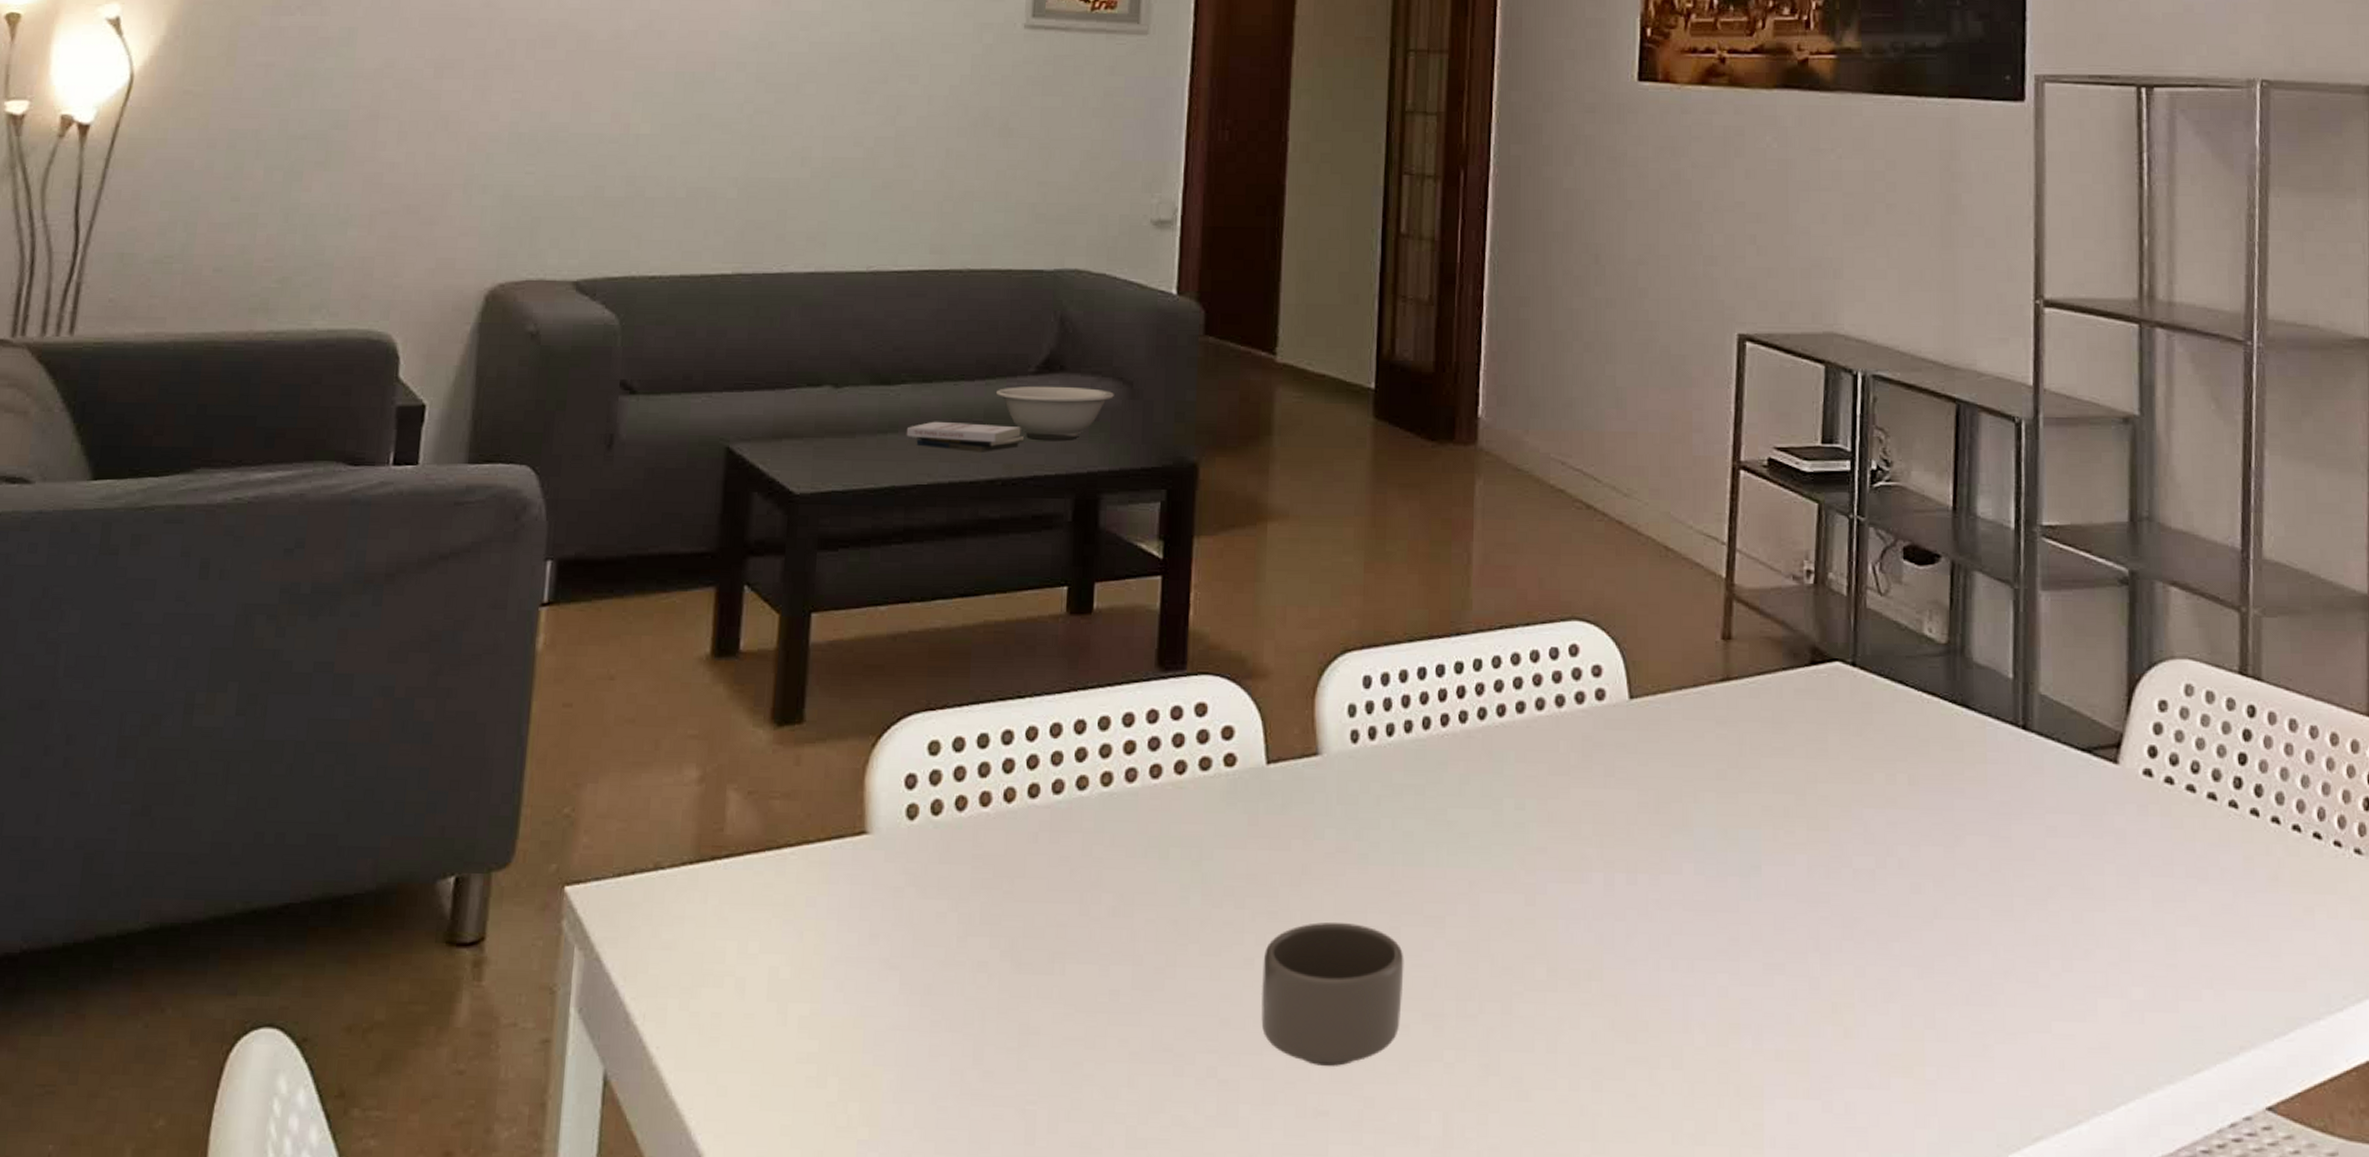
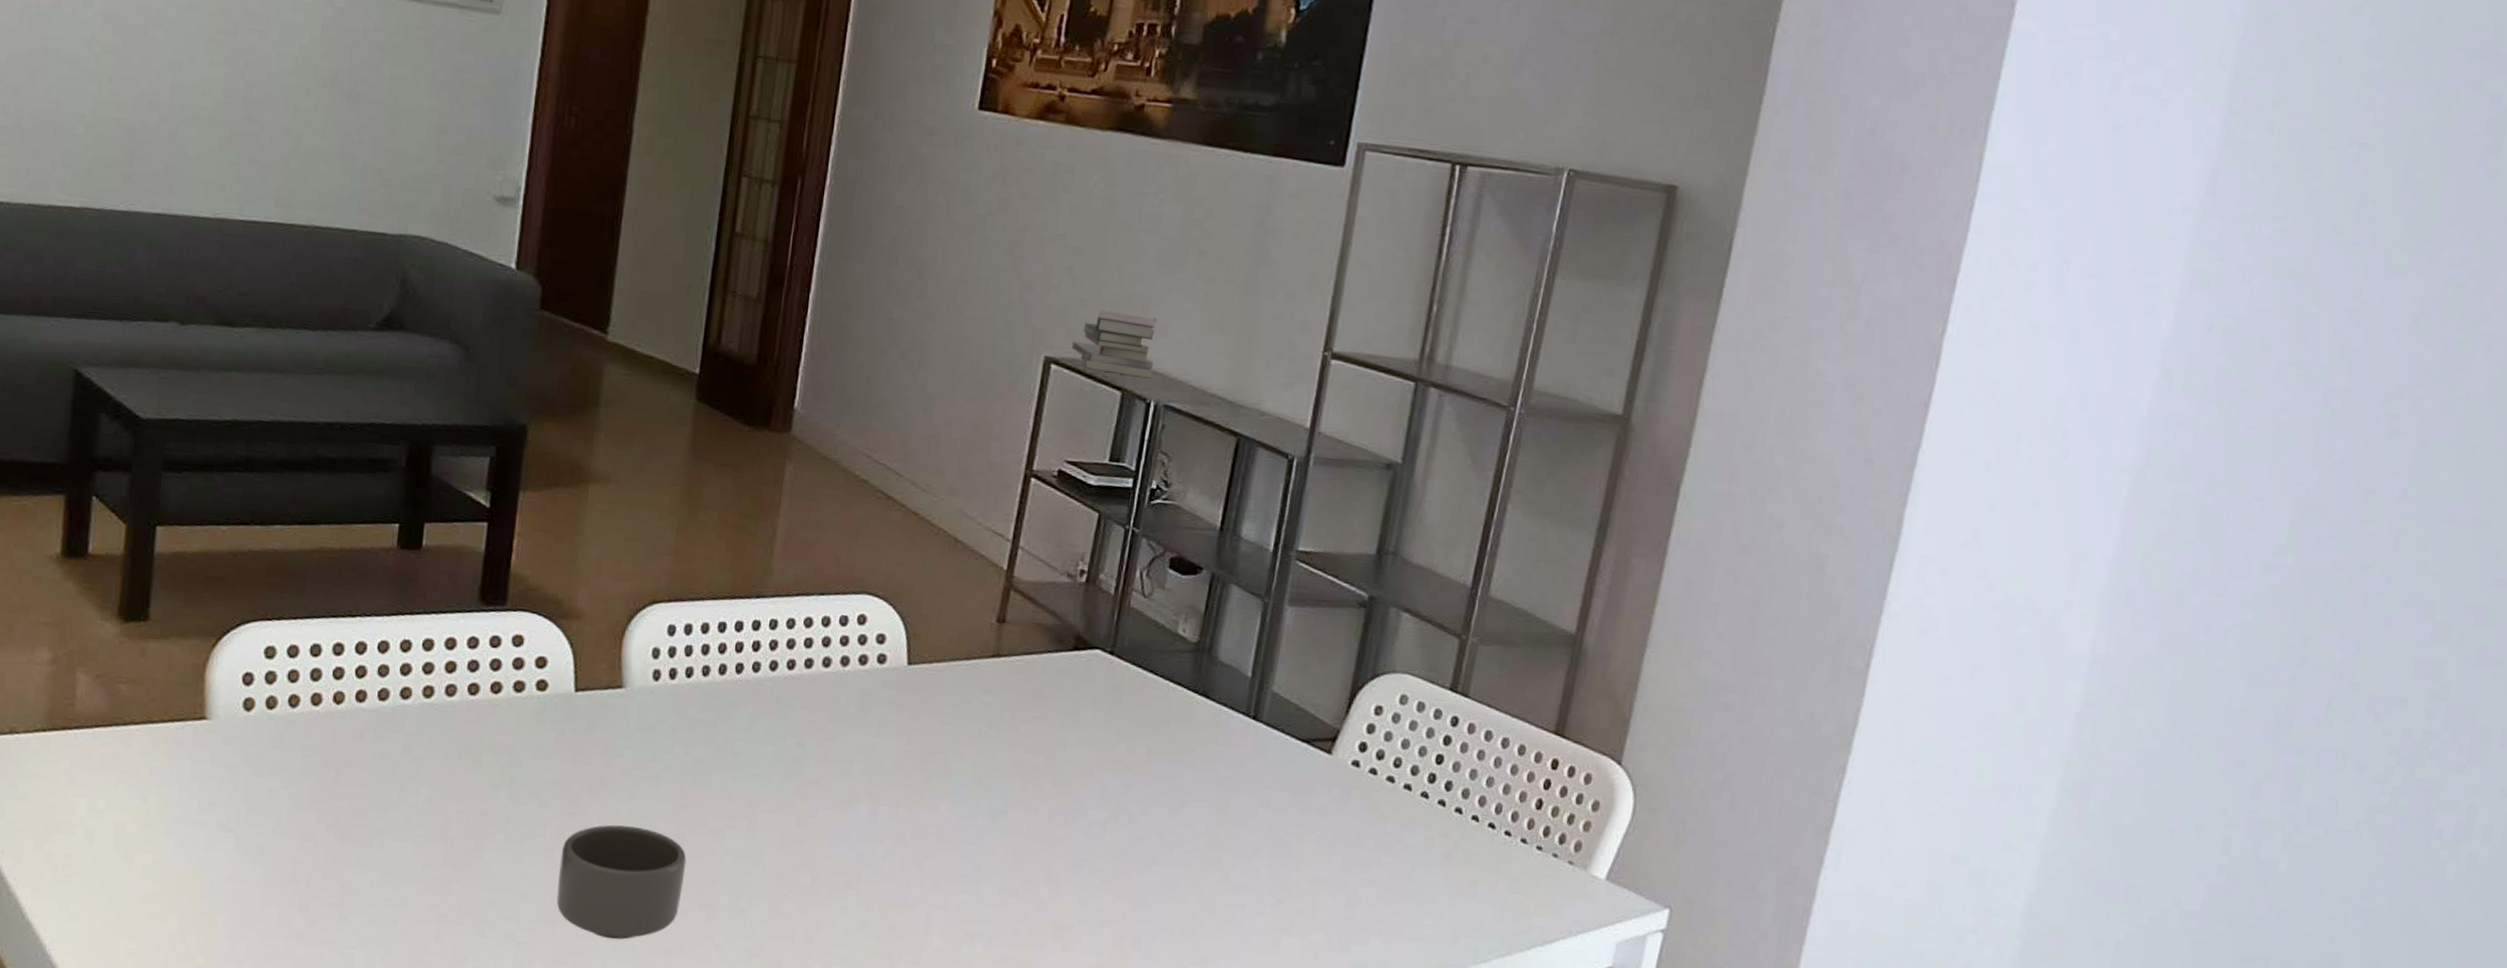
books: present [906,421,1025,452] -> none [249,364,363,398]
decorative bowl: present [995,386,1114,442] -> none [336,339,451,395]
books: none [1765,277,1854,348] -> present [1071,309,1156,379]

